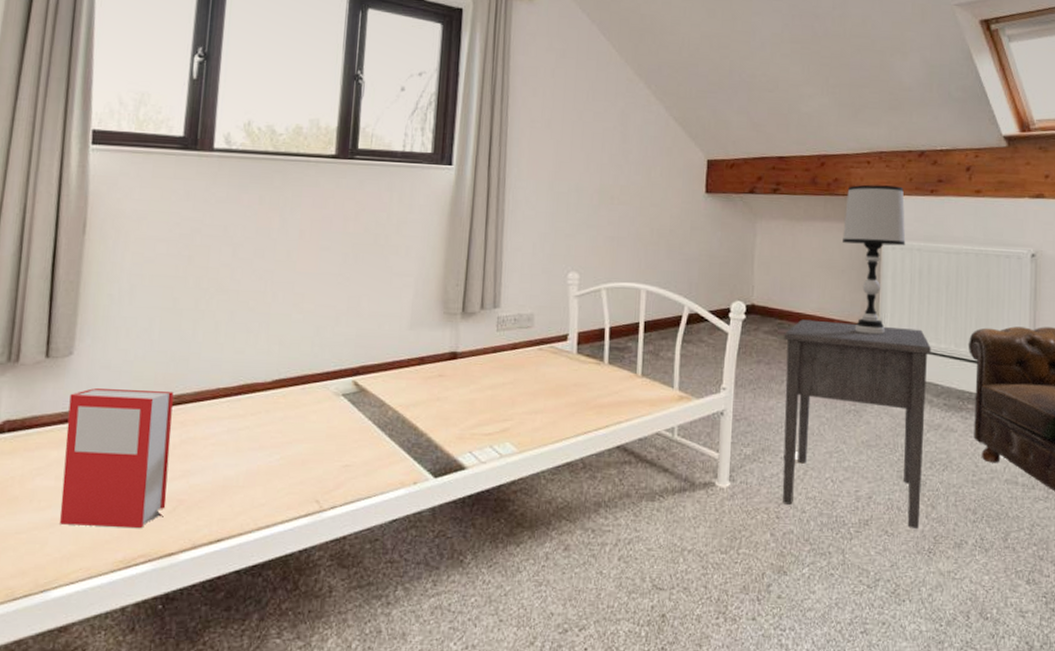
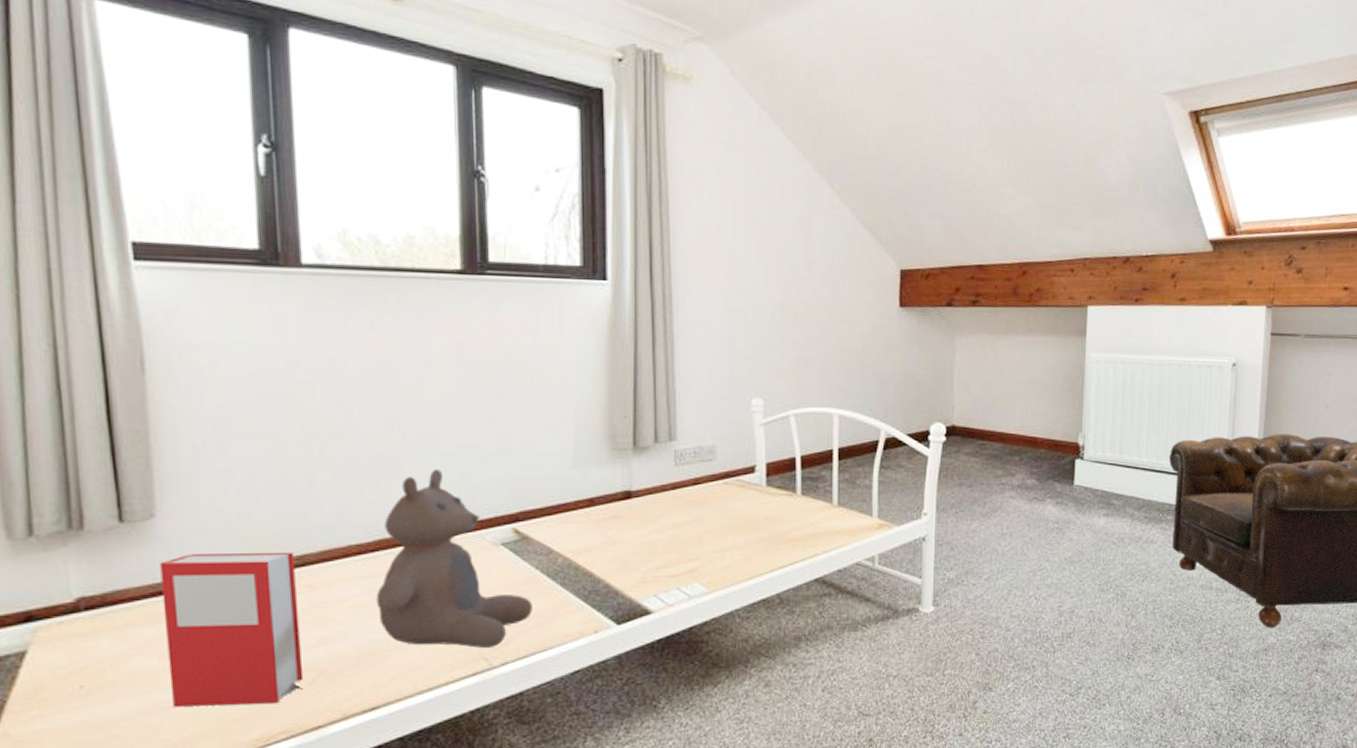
bear: none [233,323,363,491] -> present [376,468,532,648]
nightstand: present [782,319,931,530] -> none [986,439,1133,639]
table lamp: present [843,184,906,335] -> none [1045,294,1110,451]

